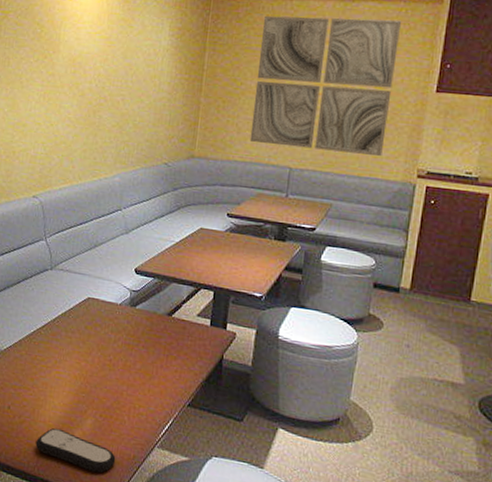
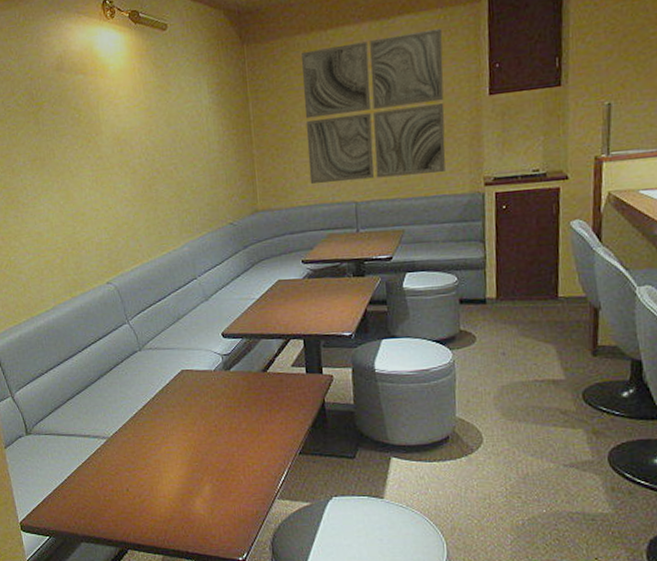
remote control: present [35,428,116,473] -> none [160,500,241,534]

